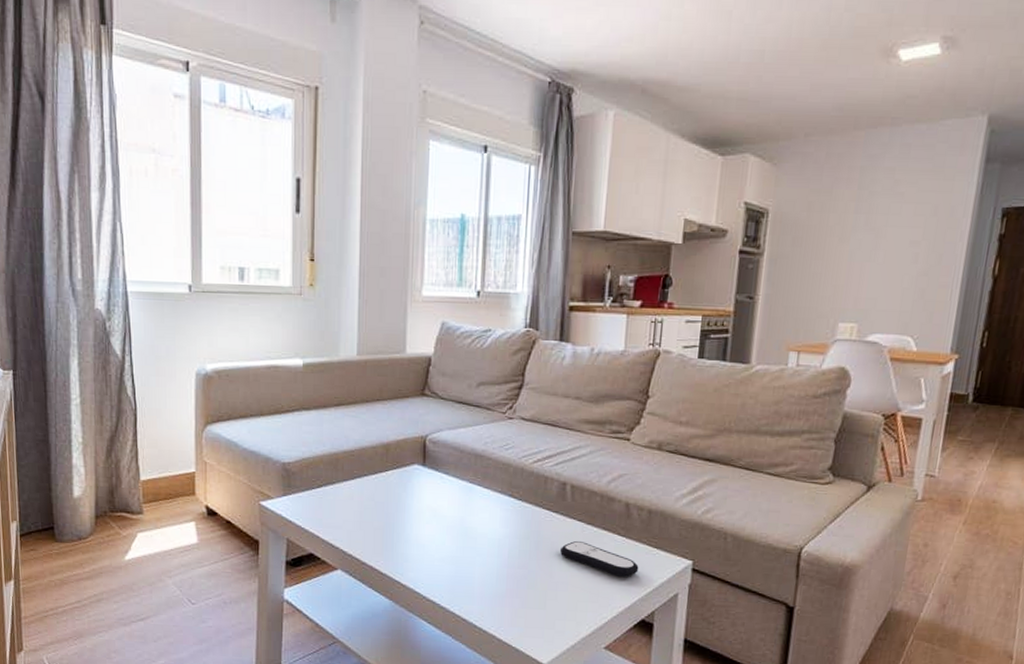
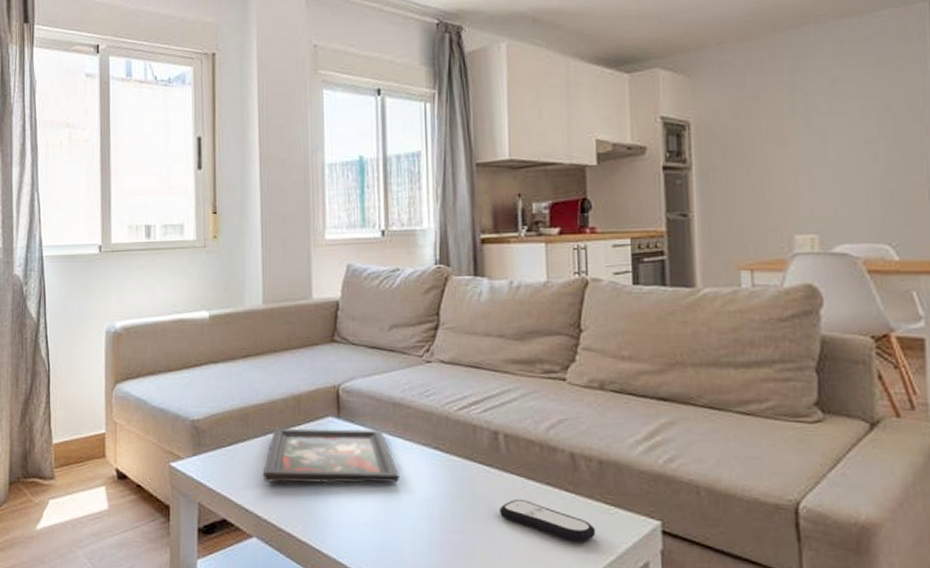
decorative tray: none [349,473,476,525] -> present [262,428,400,484]

